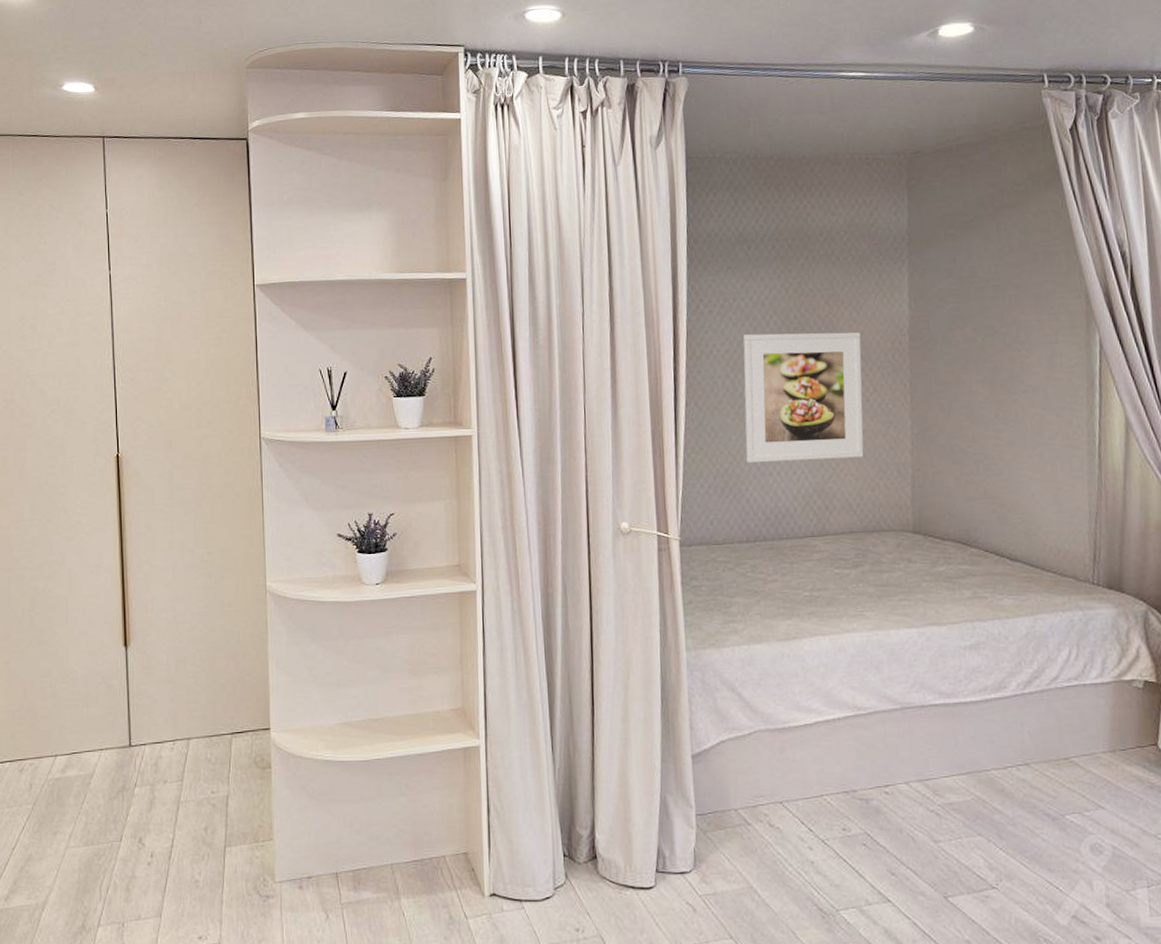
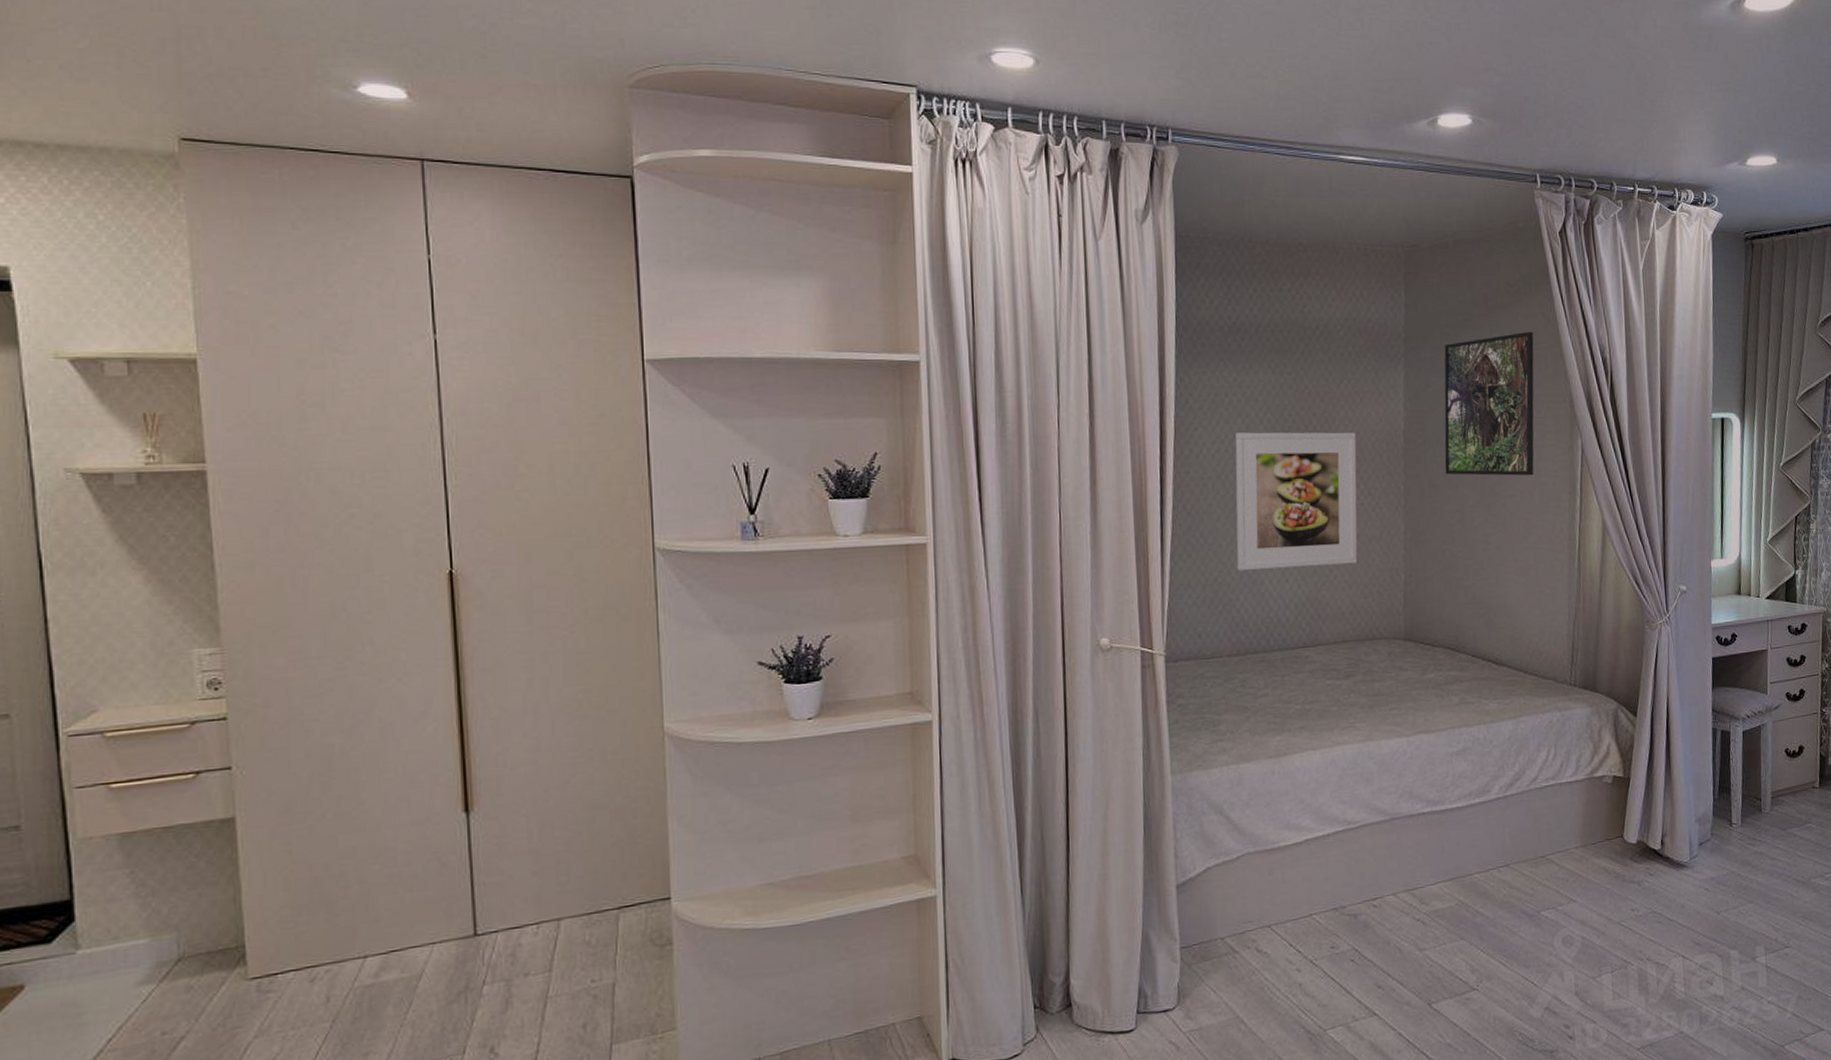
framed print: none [949,228,1048,372] -> present [1444,331,1534,476]

